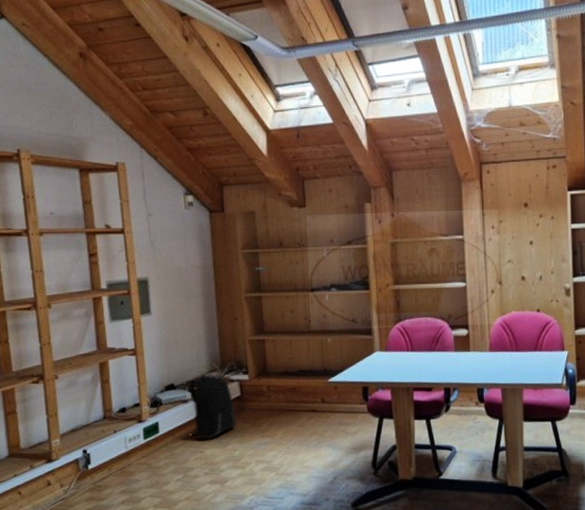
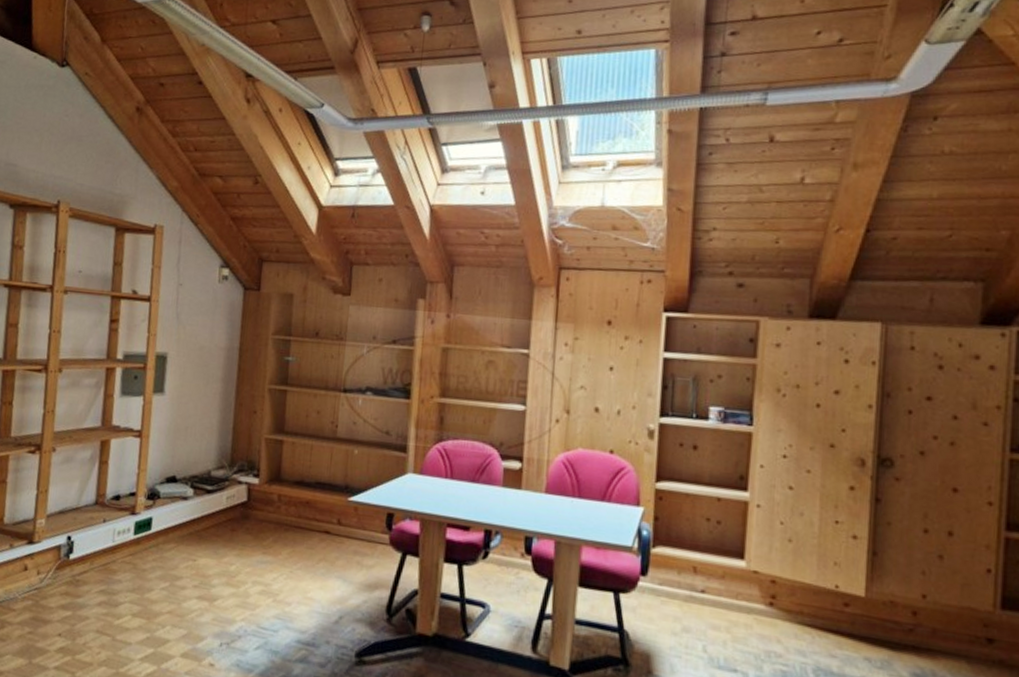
backpack: present [189,374,236,440] -> none [186,471,238,547]

